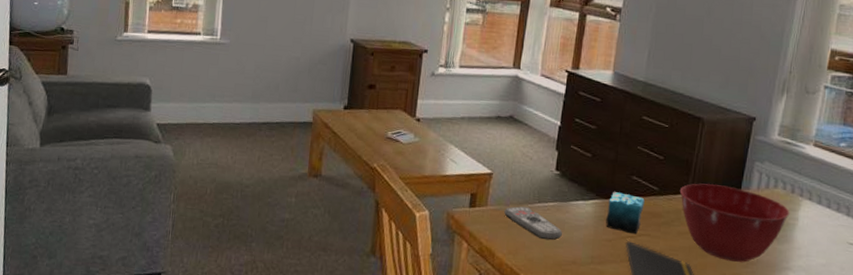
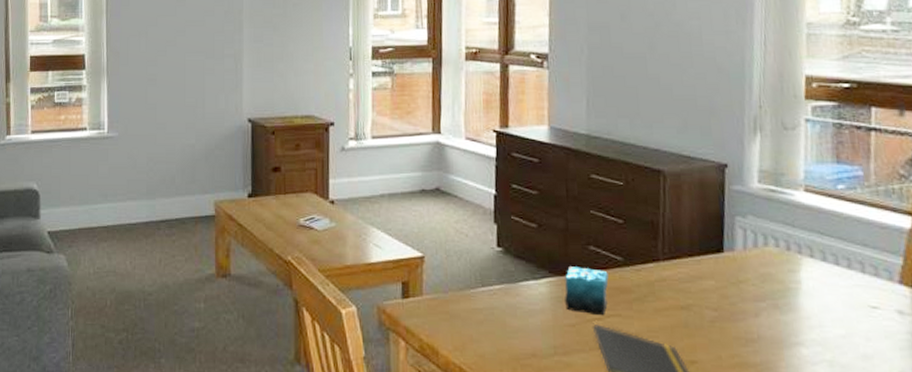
remote control: present [504,206,562,241] -> none [443,293,515,331]
mixing bowl: present [679,183,790,262] -> none [648,248,790,340]

